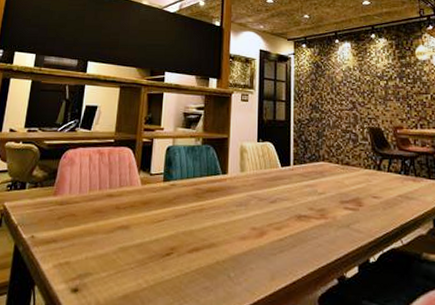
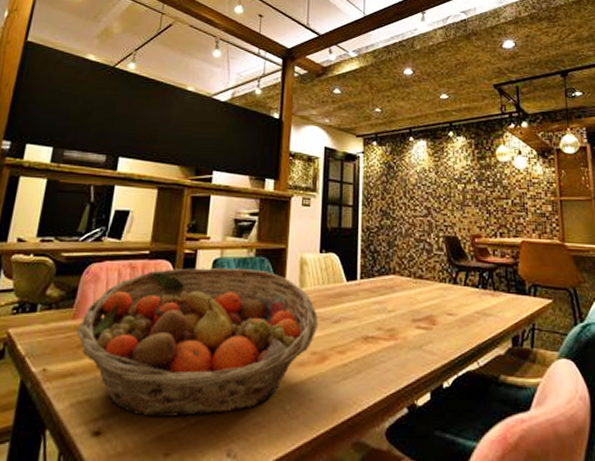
fruit basket: none [57,153,258,280] -> present [77,267,319,418]

